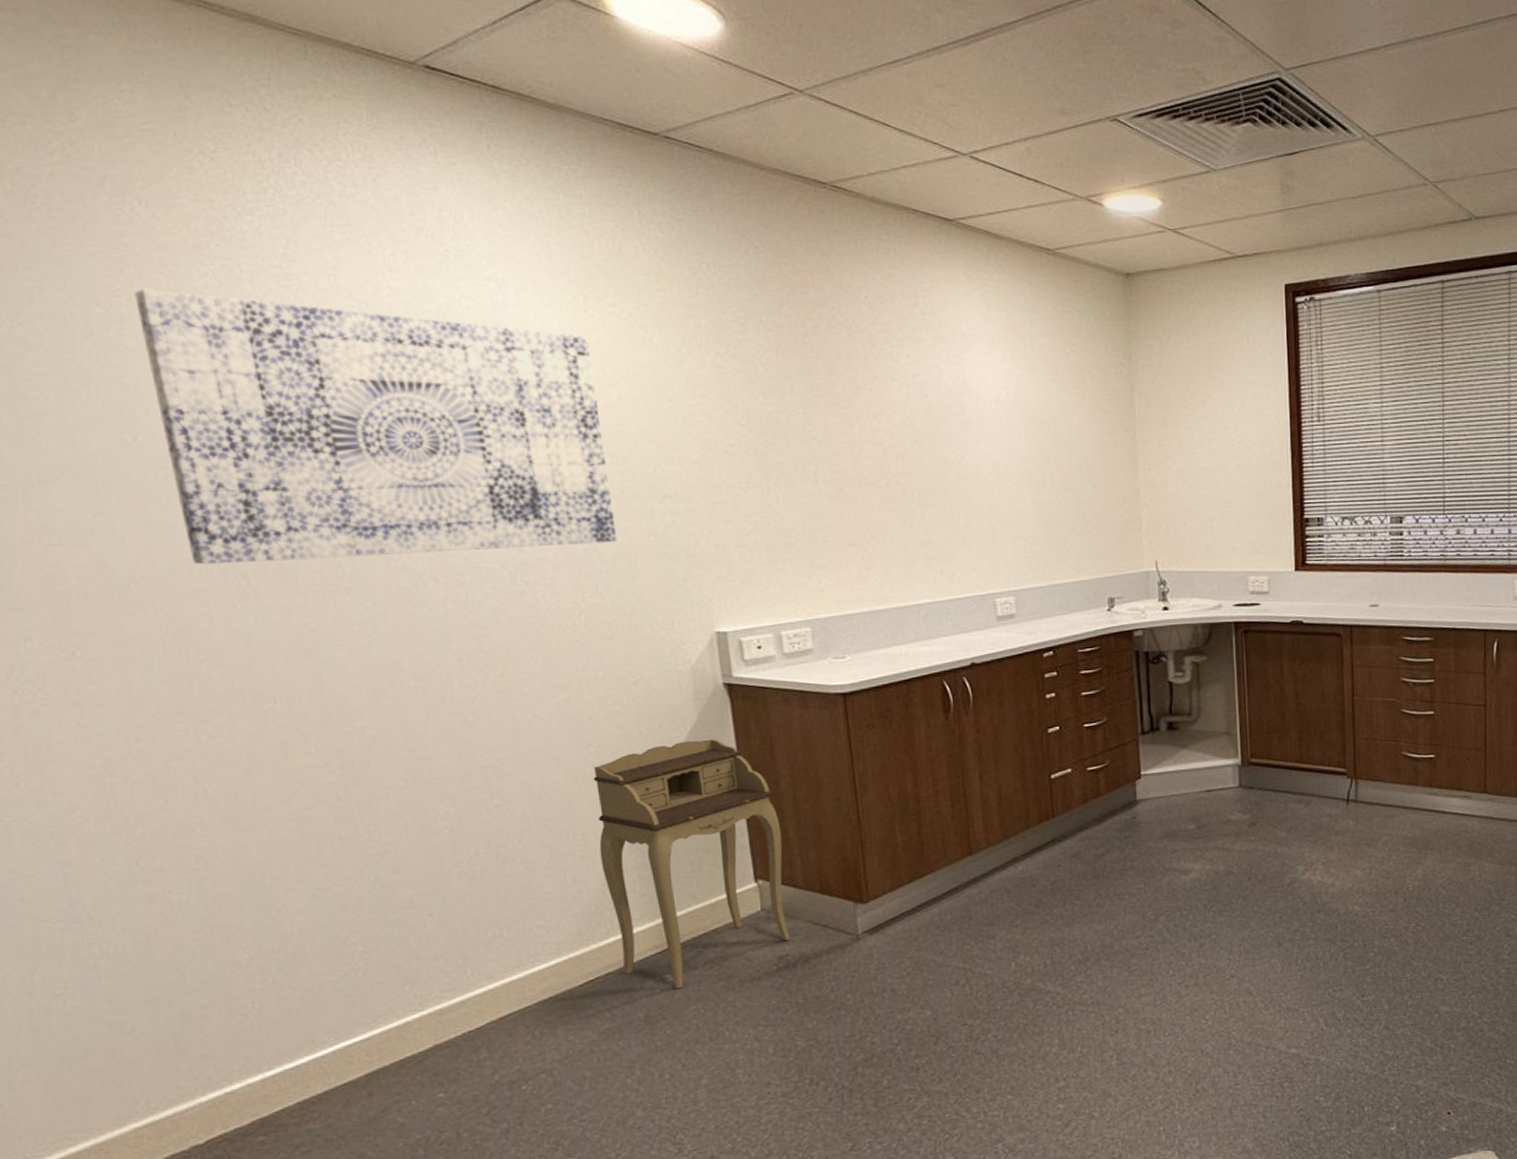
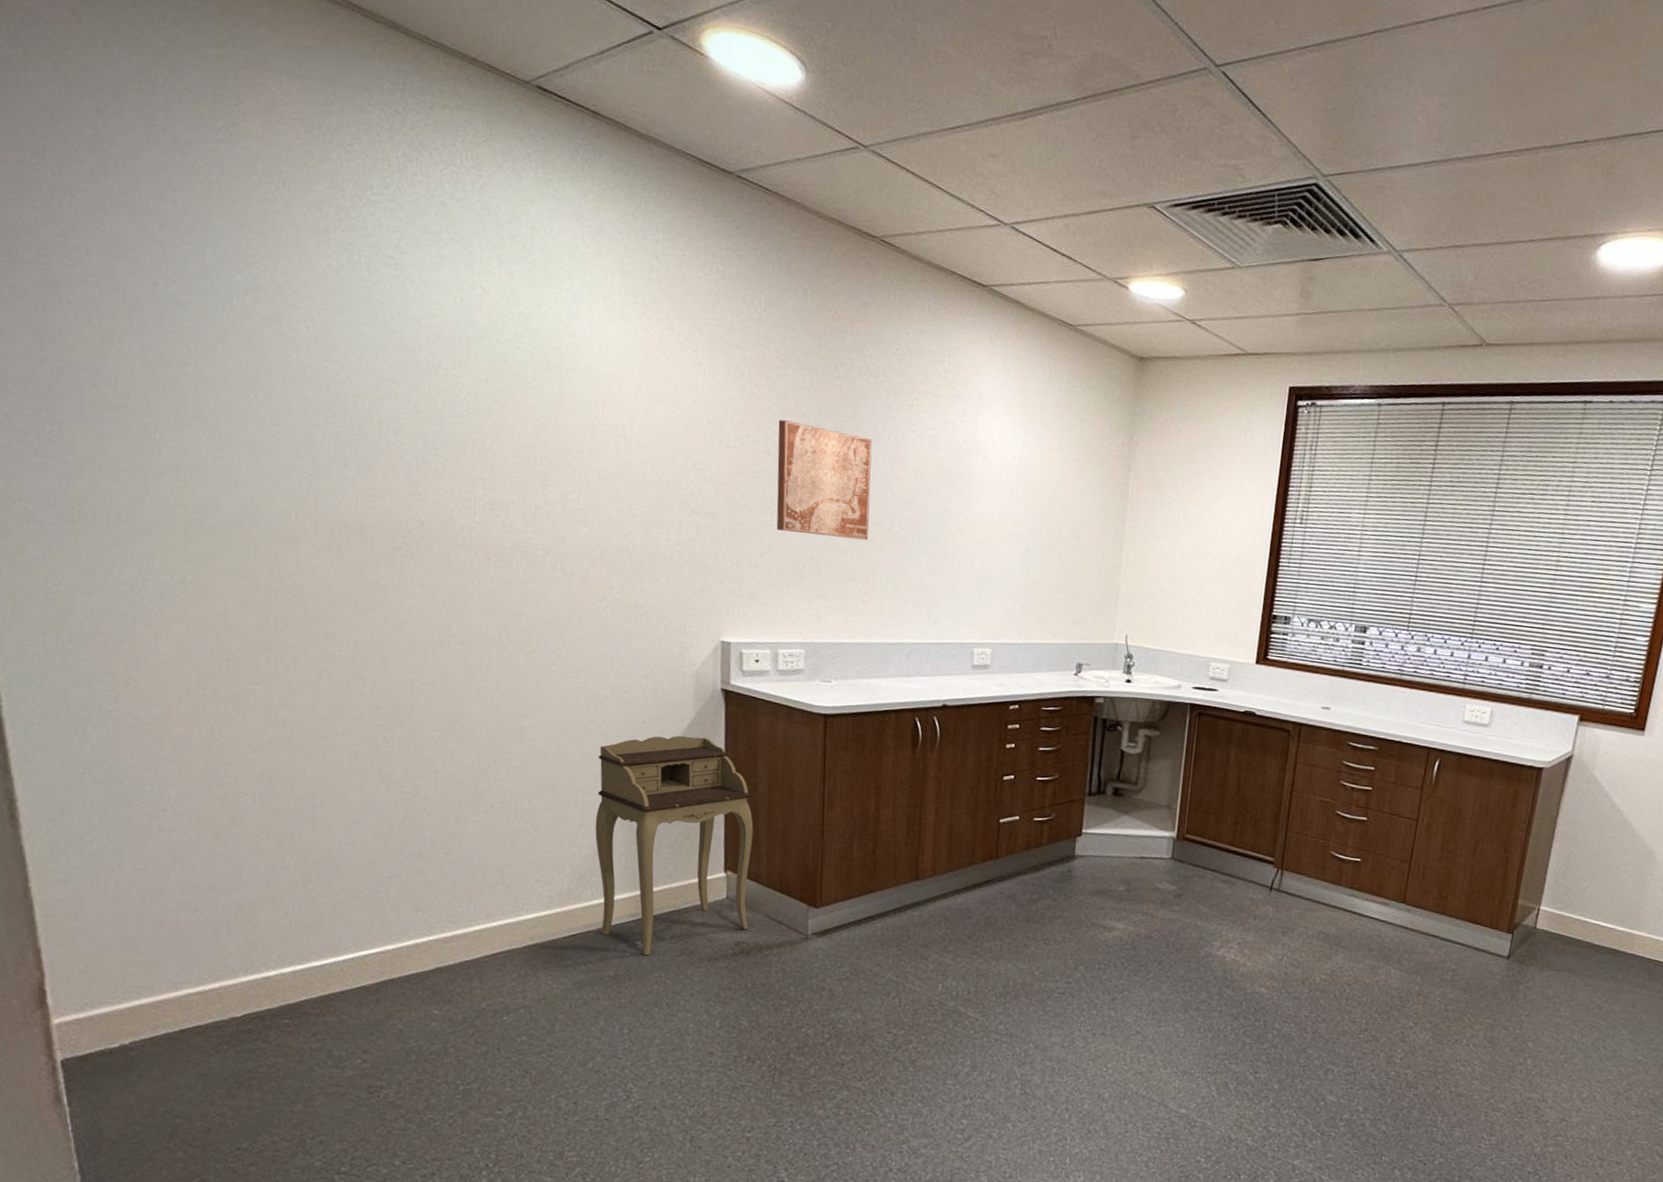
wall art: present [134,289,618,565] -> none [270,263,648,547]
wall art: none [746,387,864,505] -> present [776,419,873,541]

